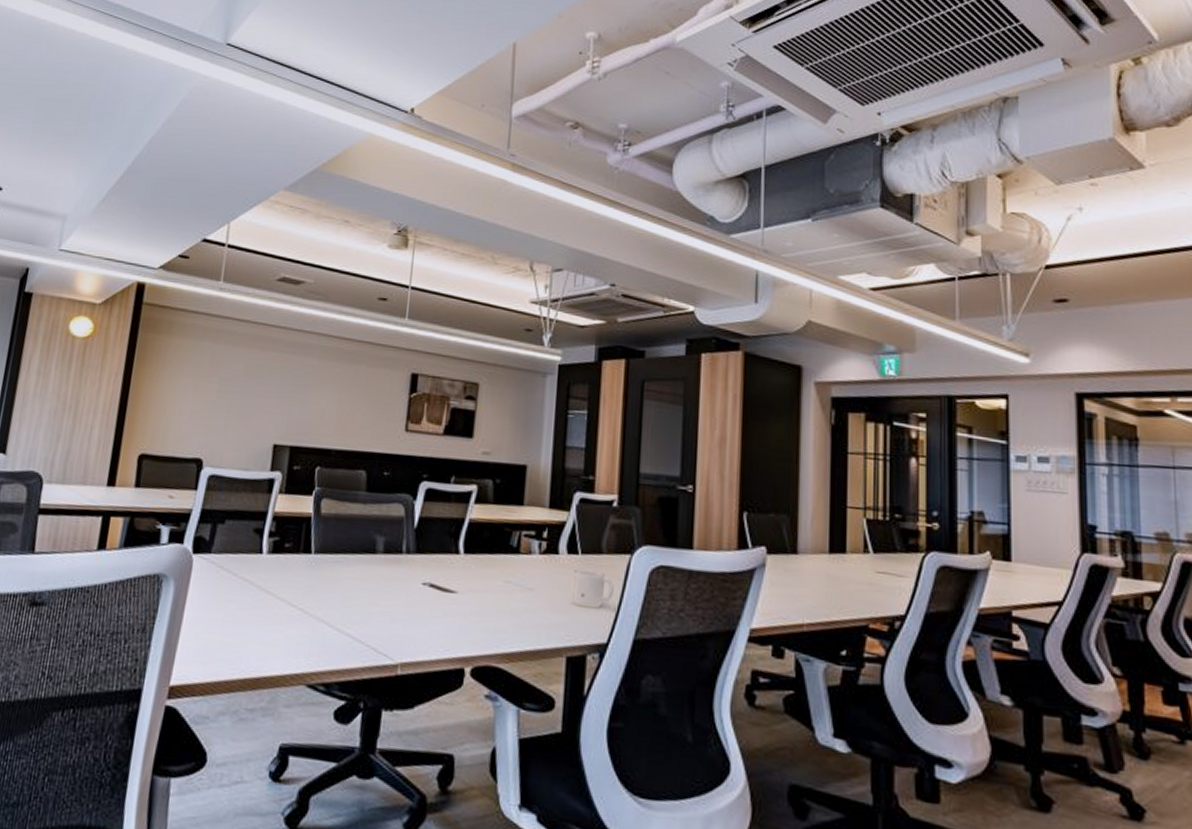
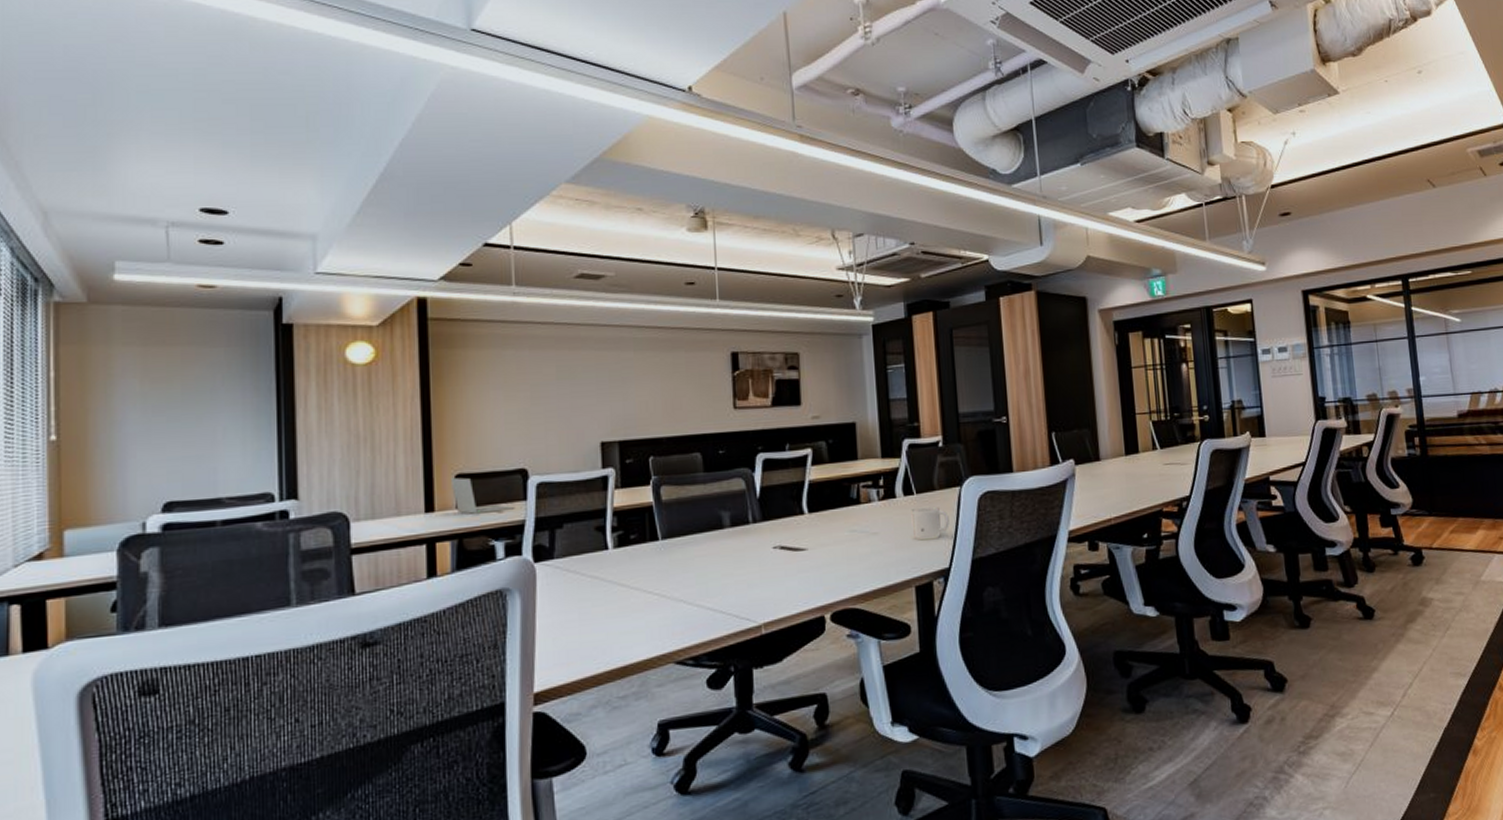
laptop: none [134,457,186,498] -> present [451,477,515,515]

